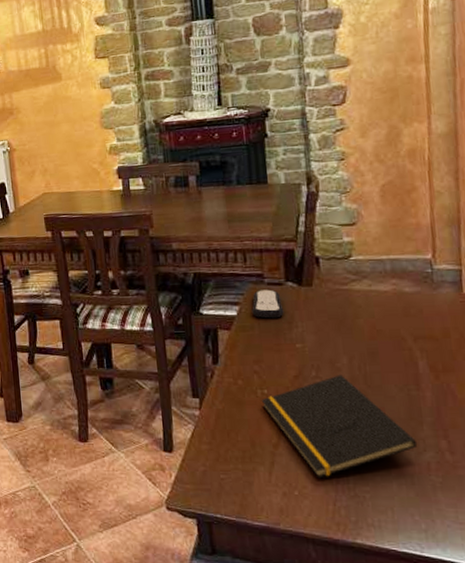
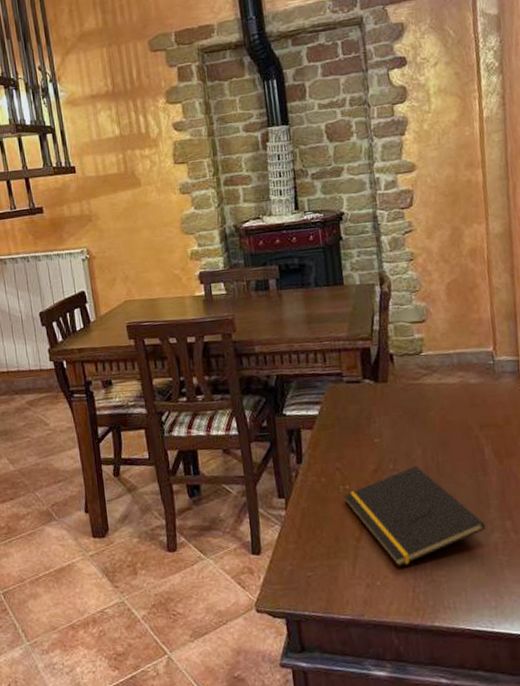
remote control: present [252,289,284,319] -> none [332,387,363,416]

